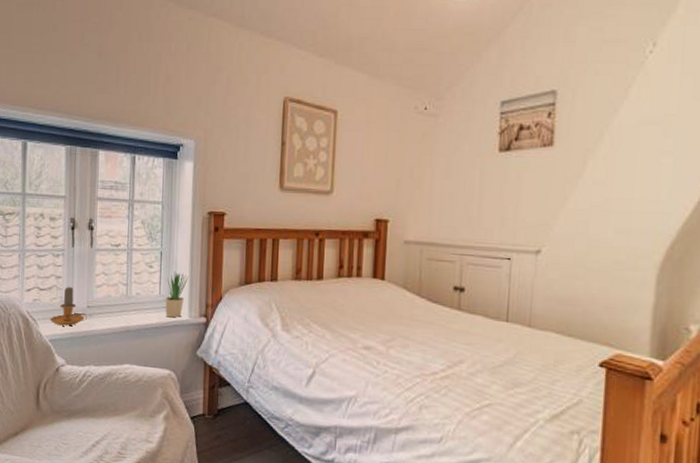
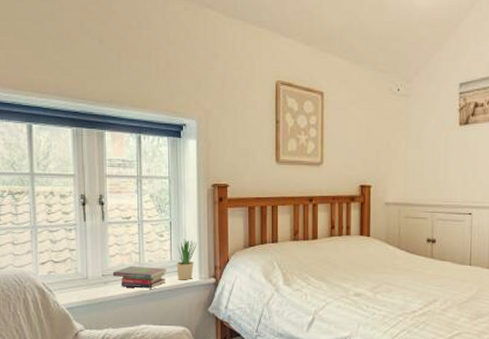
candle: present [50,286,87,326] -> none [66,258,102,294]
books: none [98,298,154,325] -> present [112,265,166,289]

